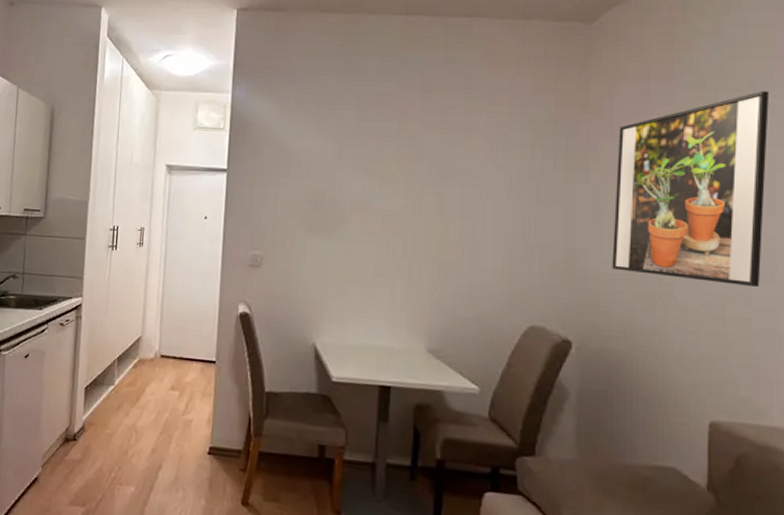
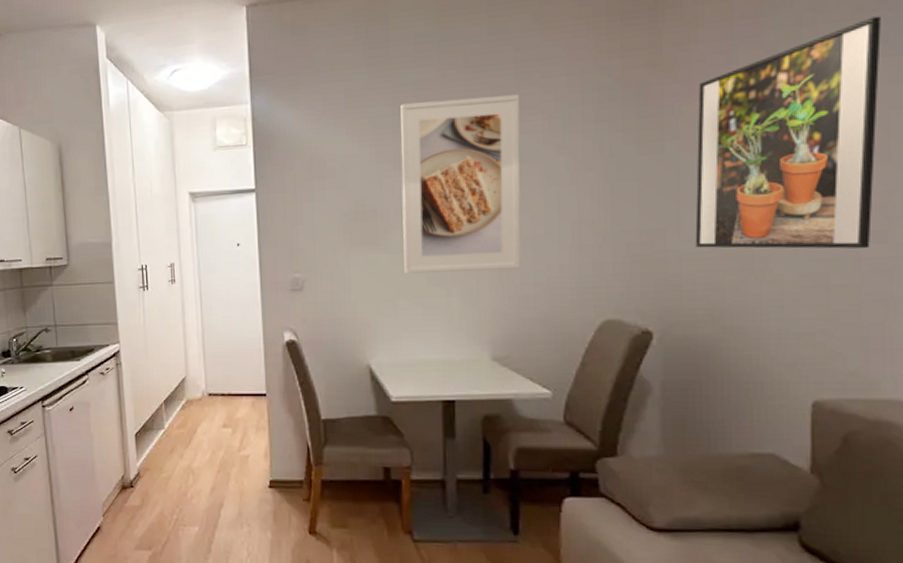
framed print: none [355,111,468,270] -> present [400,94,521,275]

